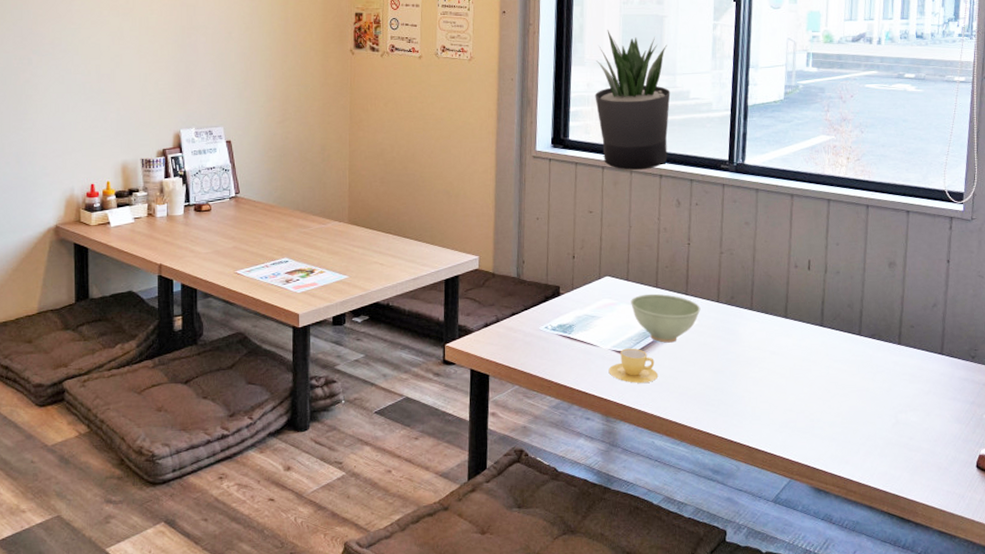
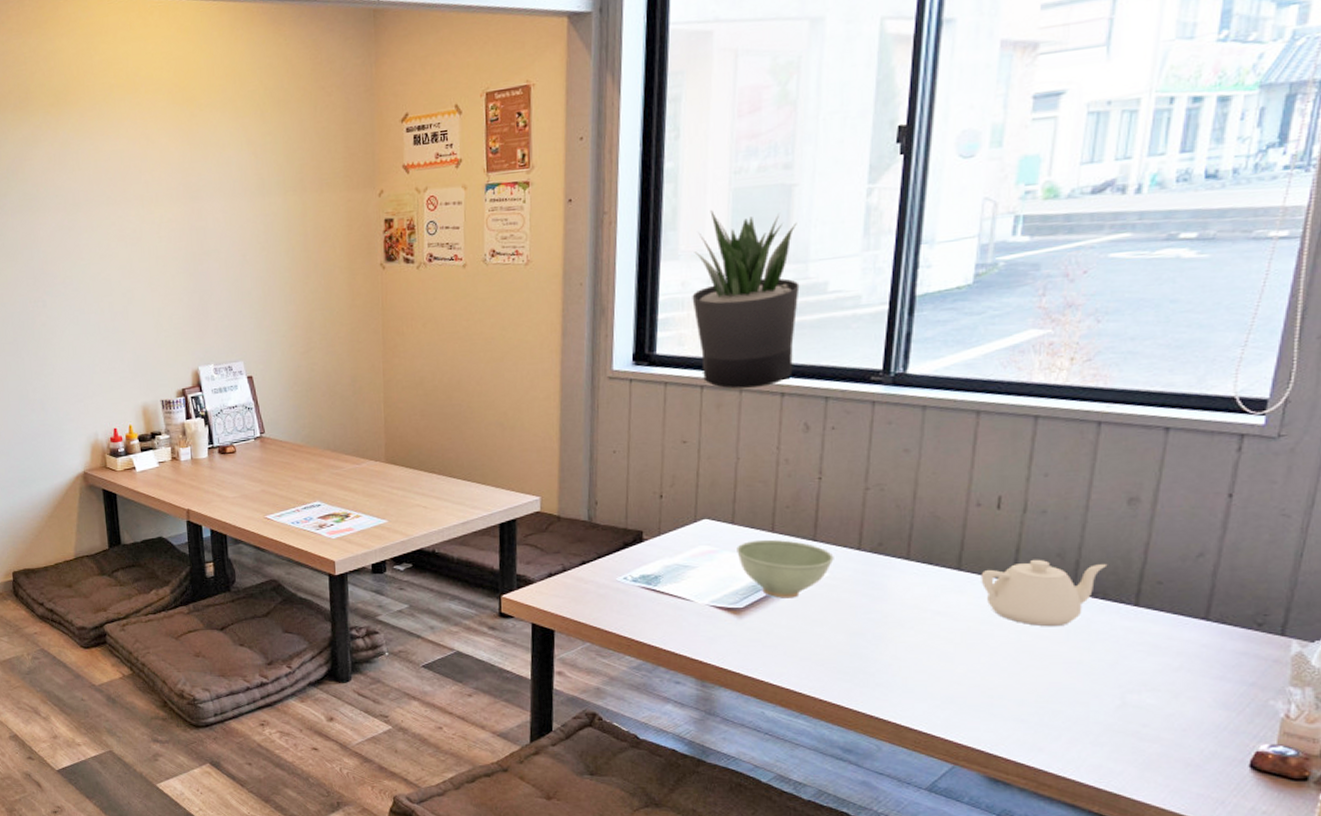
cup: present [608,348,659,383] -> none [705,603,772,644]
teapot: none [800,309,880,362] -> present [981,559,1108,626]

